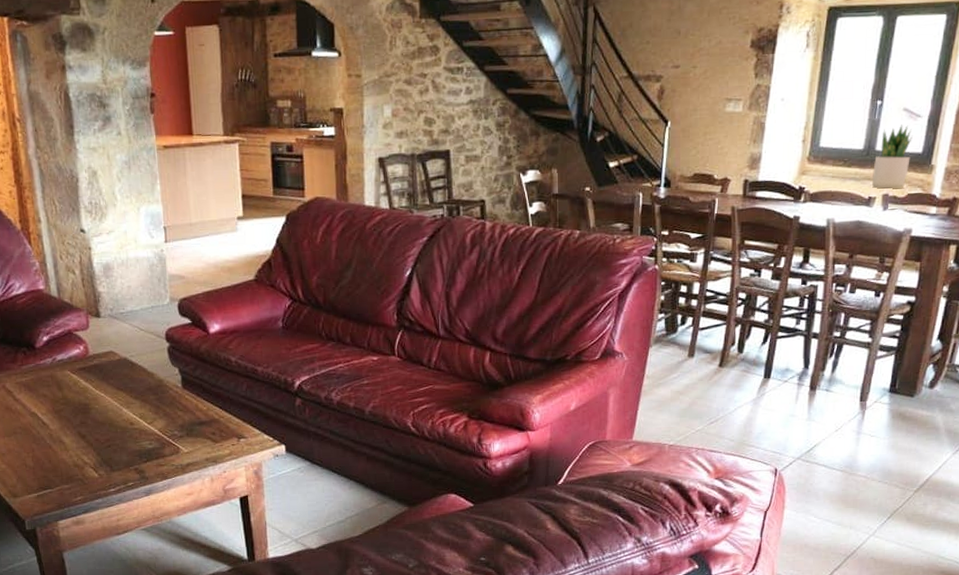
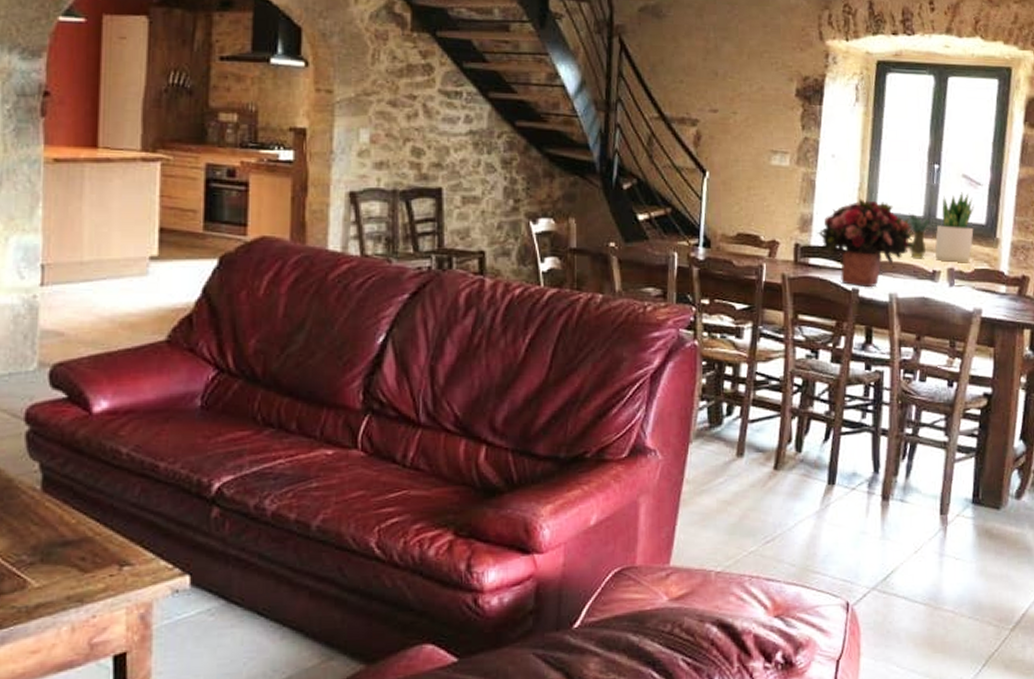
bouquet: none [764,136,854,215] -> present [817,199,915,288]
vase: none [849,147,869,188] -> present [909,213,929,259]

